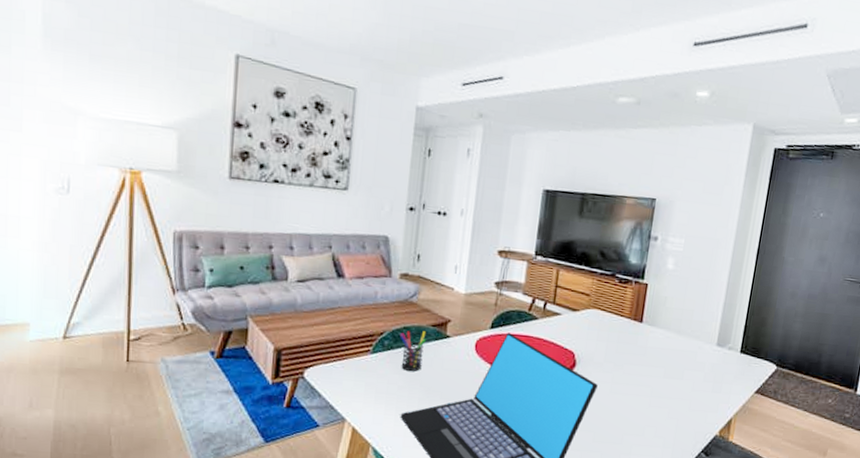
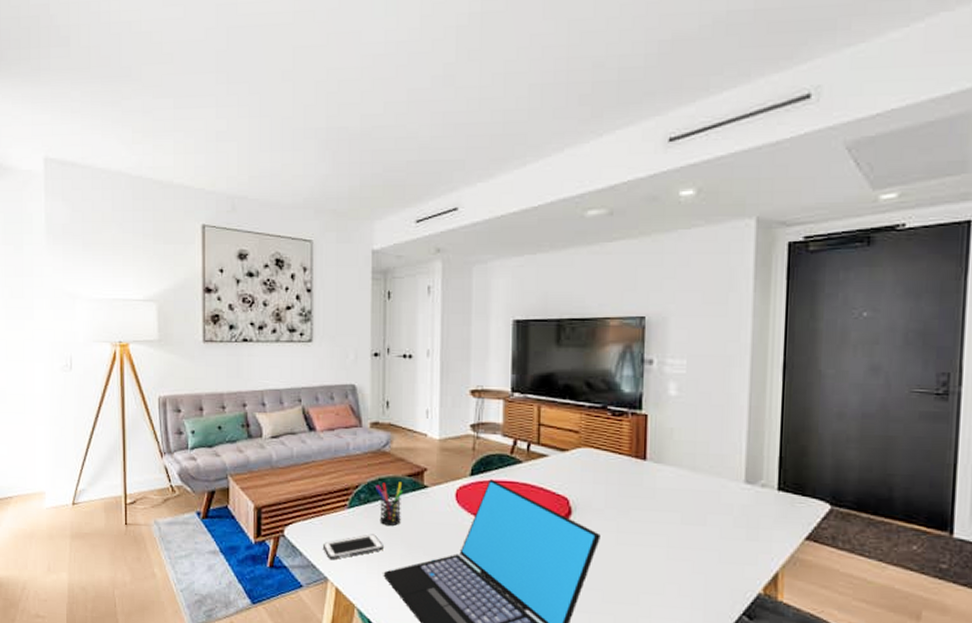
cell phone: none [342,378,403,402] -> present [322,534,383,560]

